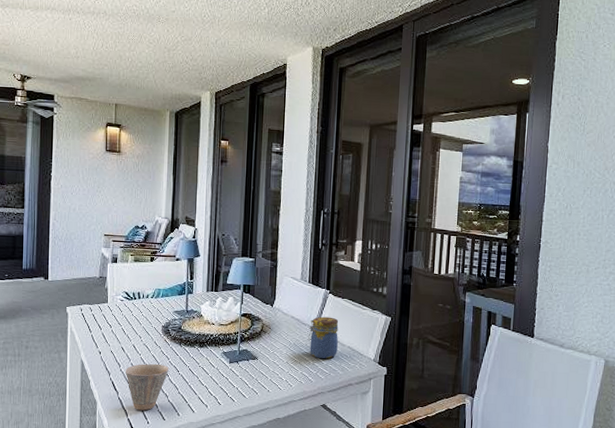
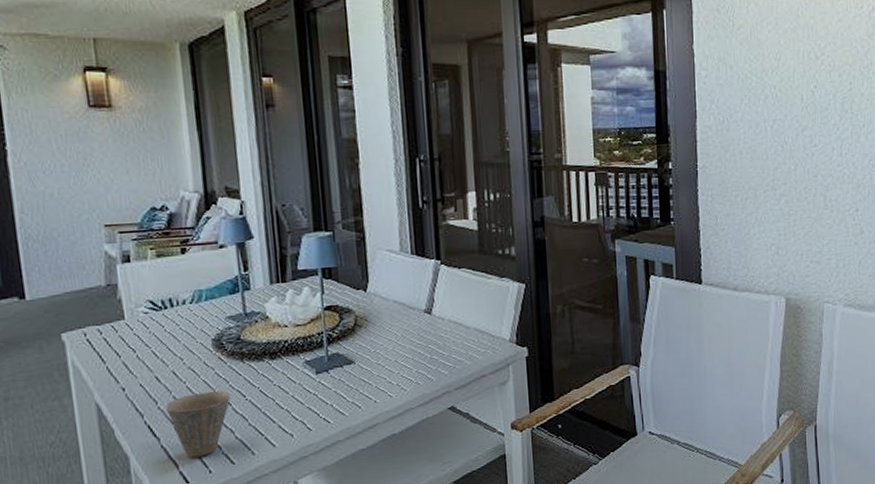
jar: present [308,316,339,359] -> none [419,294,461,349]

